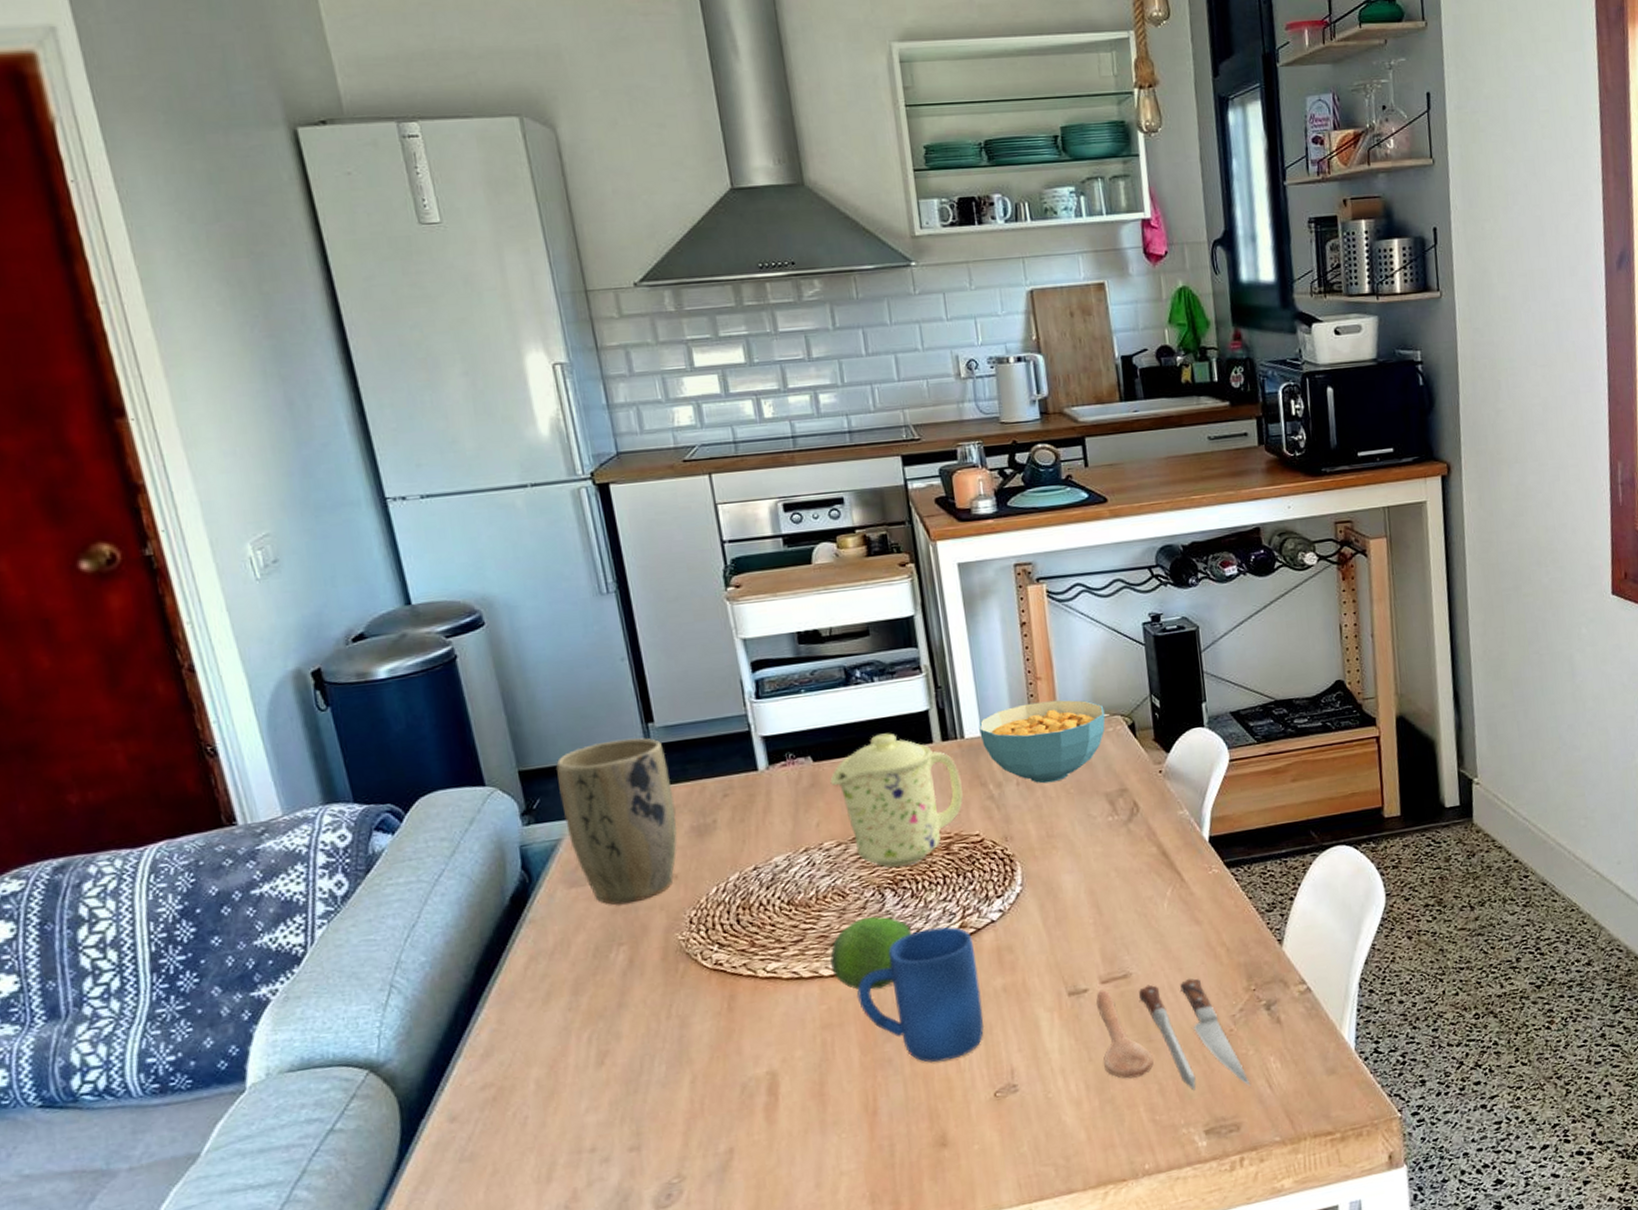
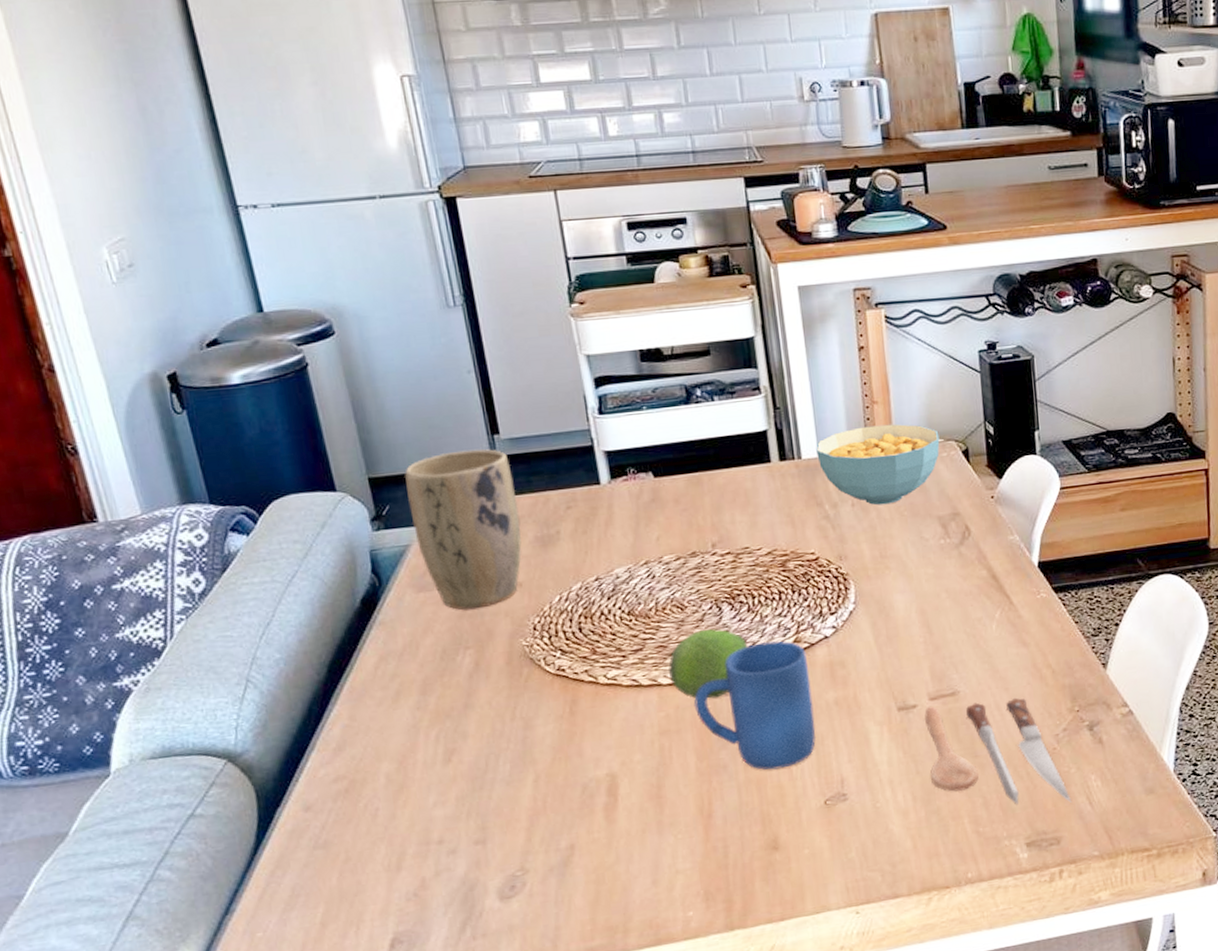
mug: present [830,733,963,868] -> none [670,451,799,583]

